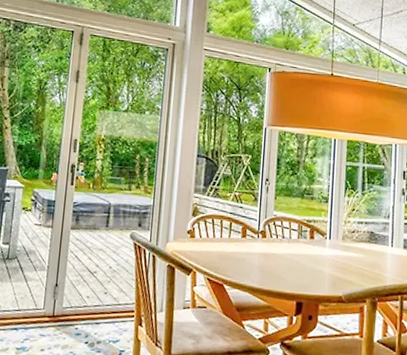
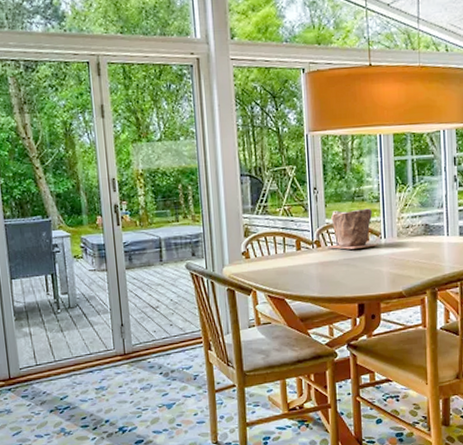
plant pot: none [273,204,324,246] -> present [328,208,380,250]

